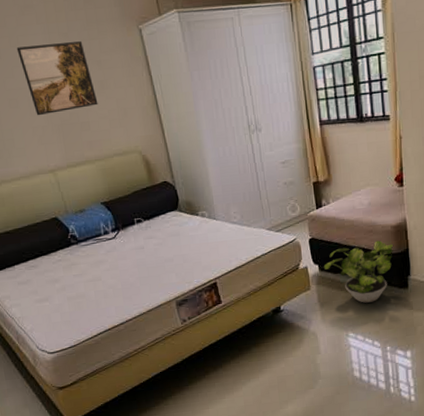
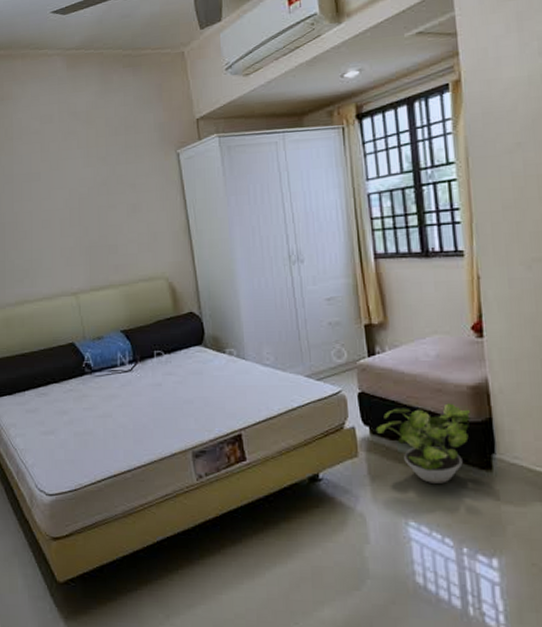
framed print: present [16,40,98,116] -> none [56,164,128,237]

